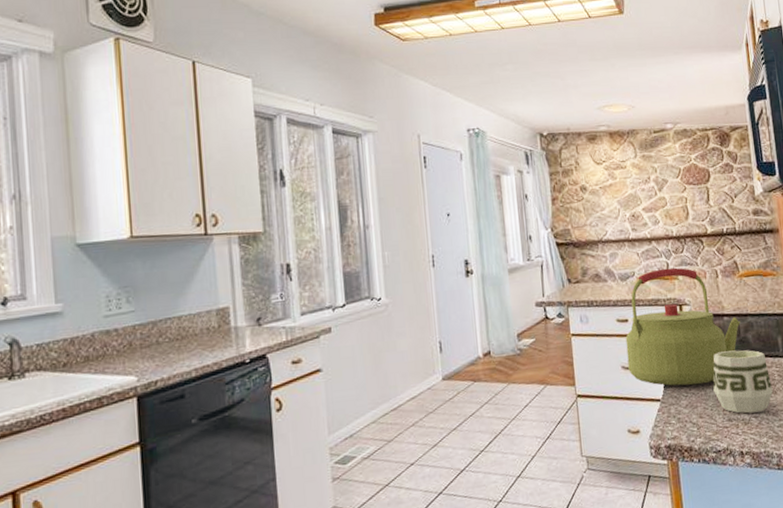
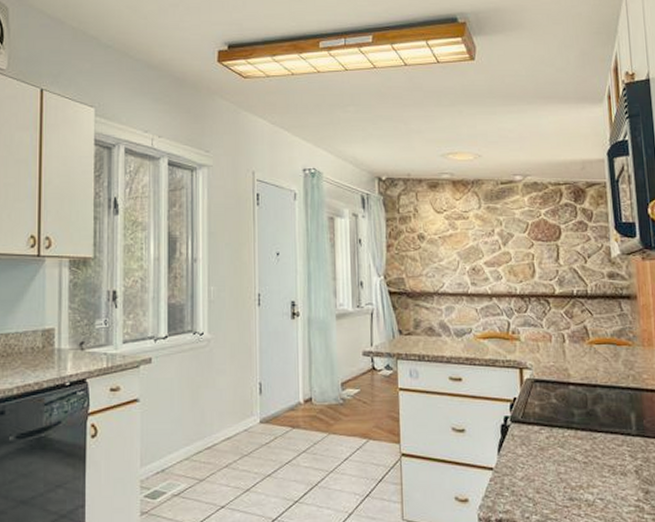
kettle: present [625,267,740,386] -> none [458,327,588,457]
cup: present [713,350,774,414] -> none [553,423,623,494]

